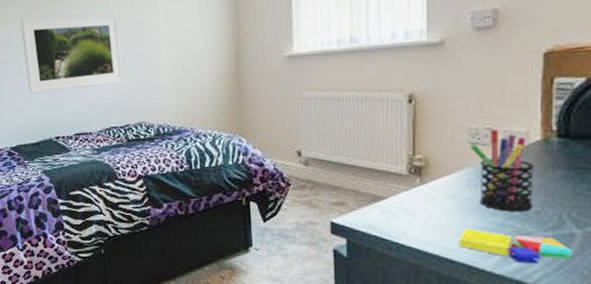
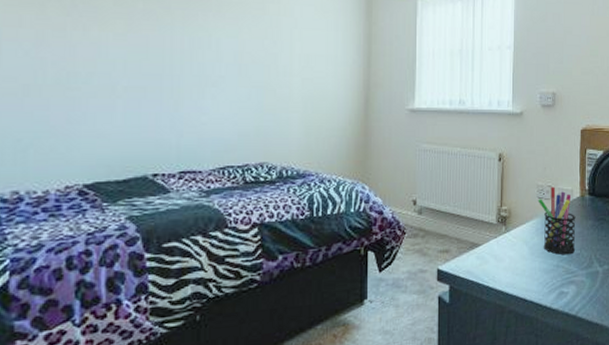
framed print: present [20,13,125,94] -> none [123,25,249,119]
sticky notes: present [459,227,572,264] -> none [530,269,597,298]

